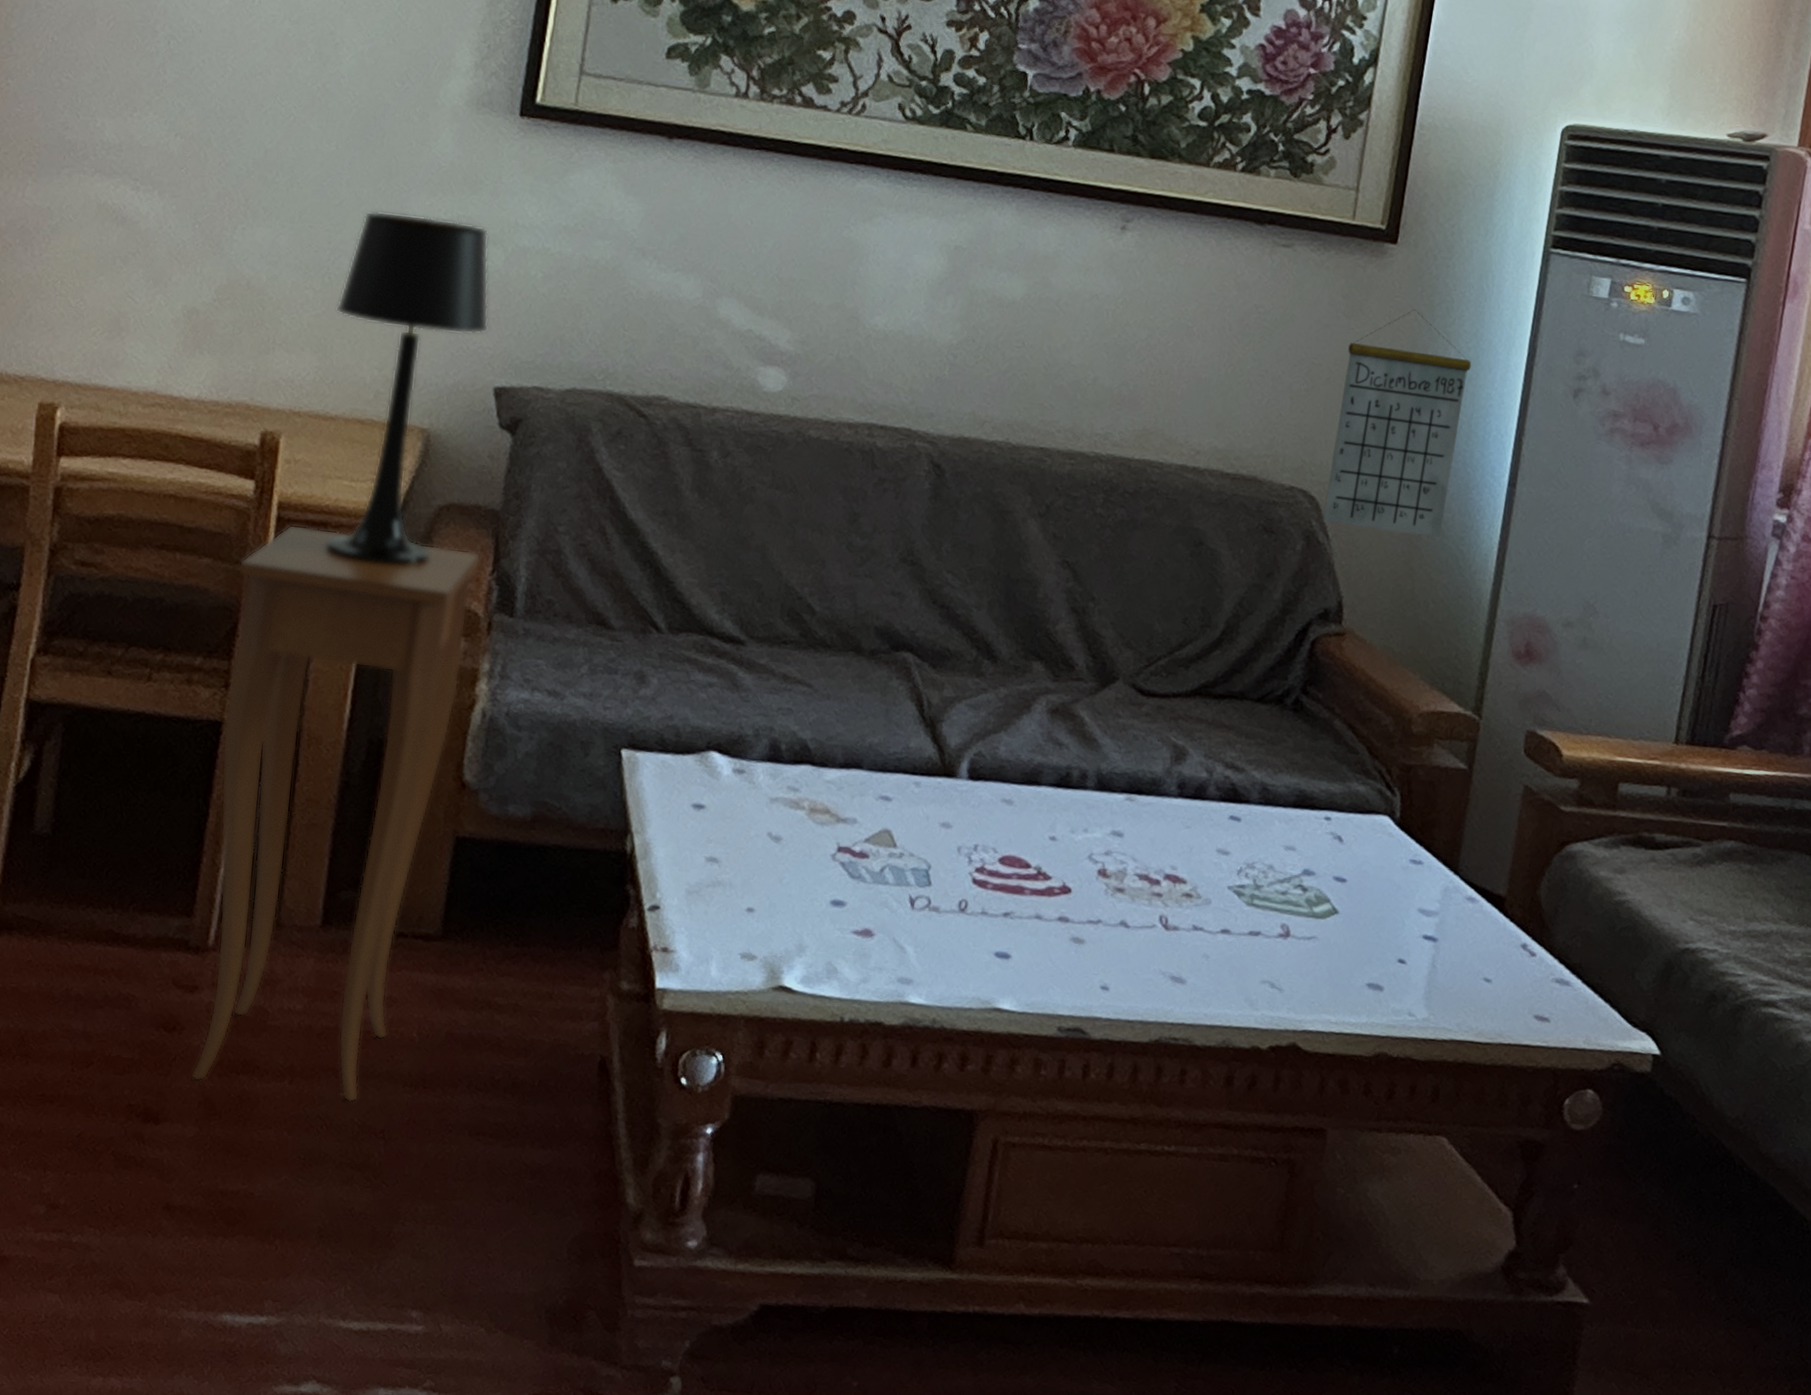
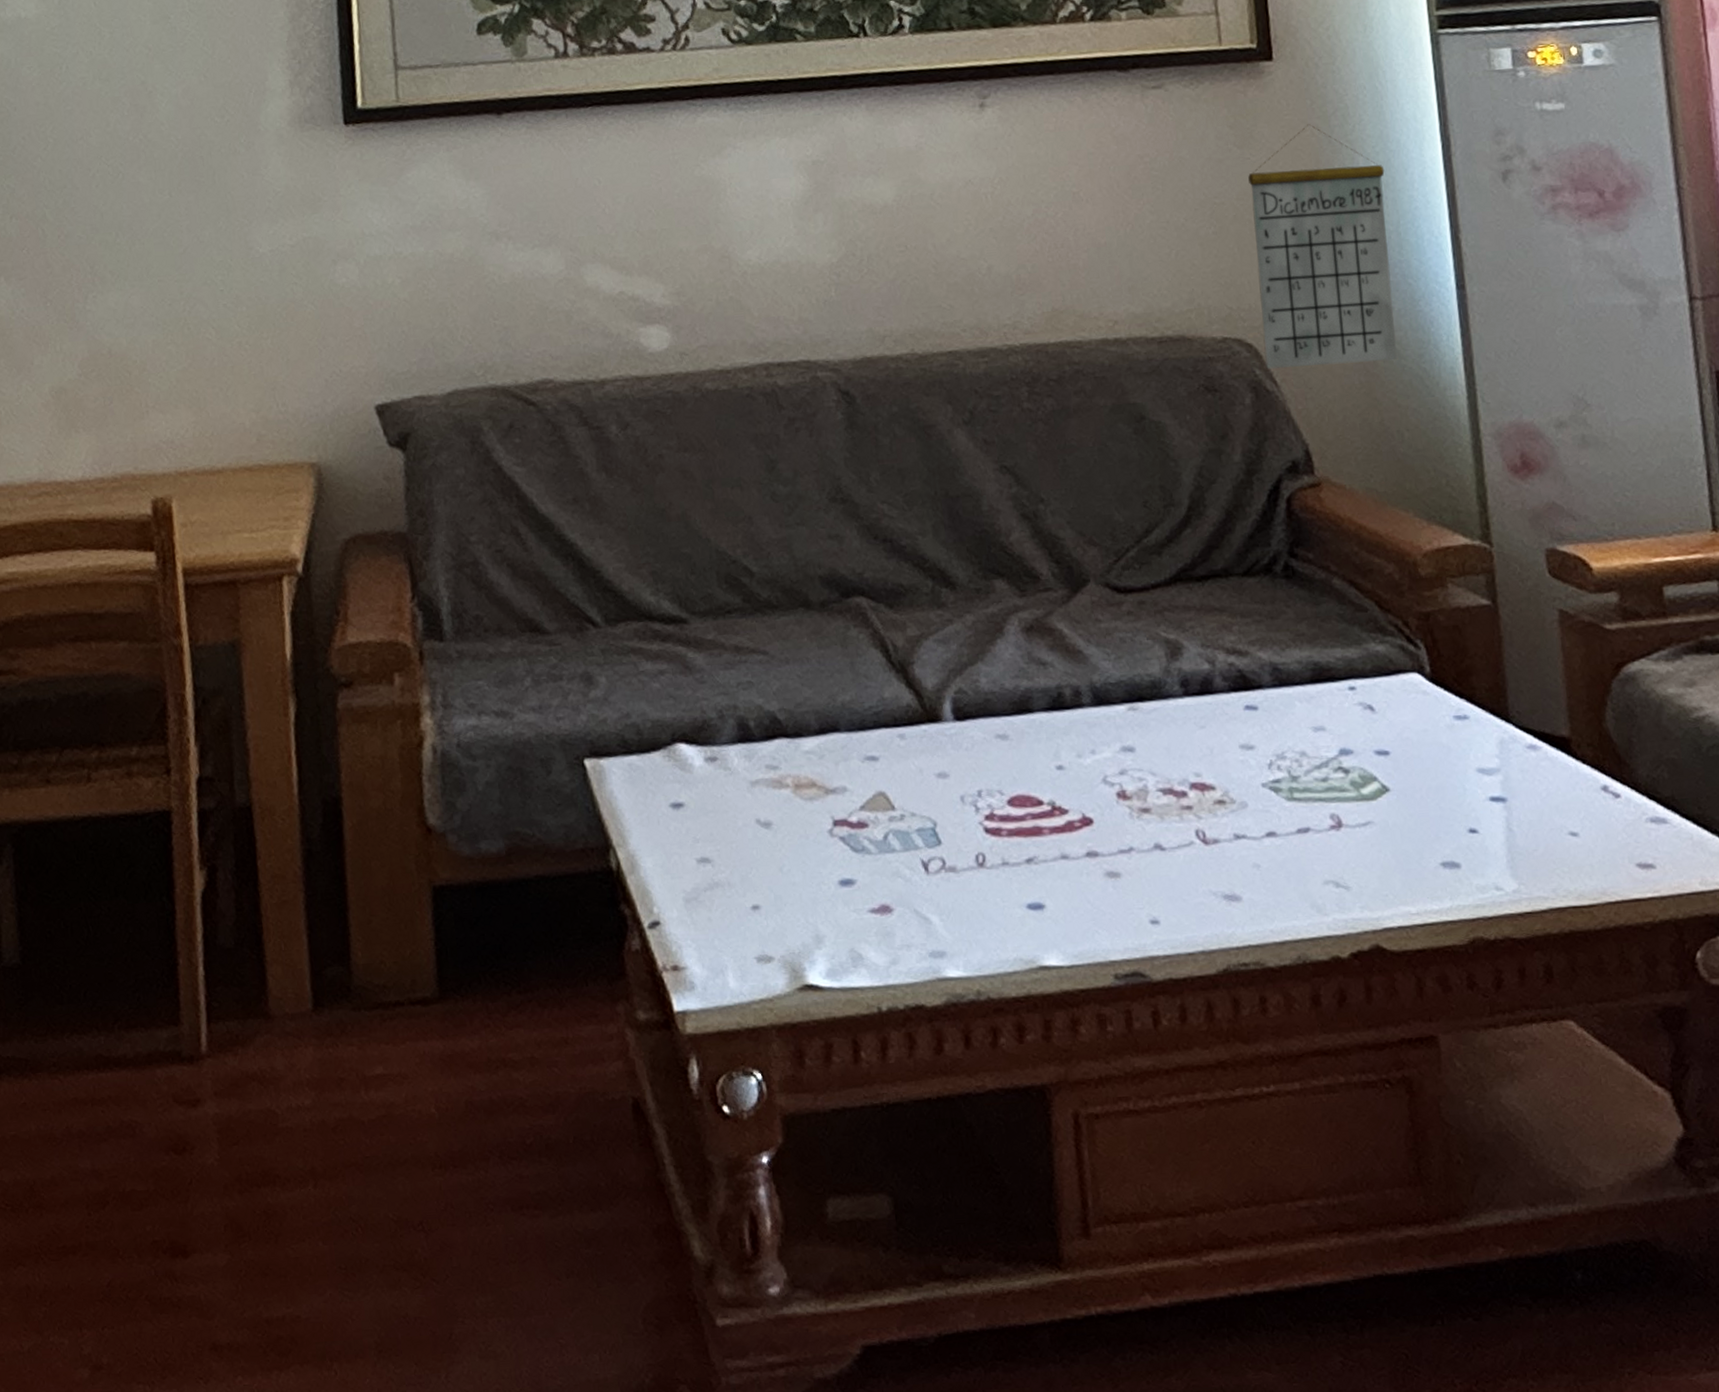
side table: present [191,524,481,1103] -> none [155,580,405,1203]
table lamp: present [326,211,489,565] -> none [201,244,358,613]

